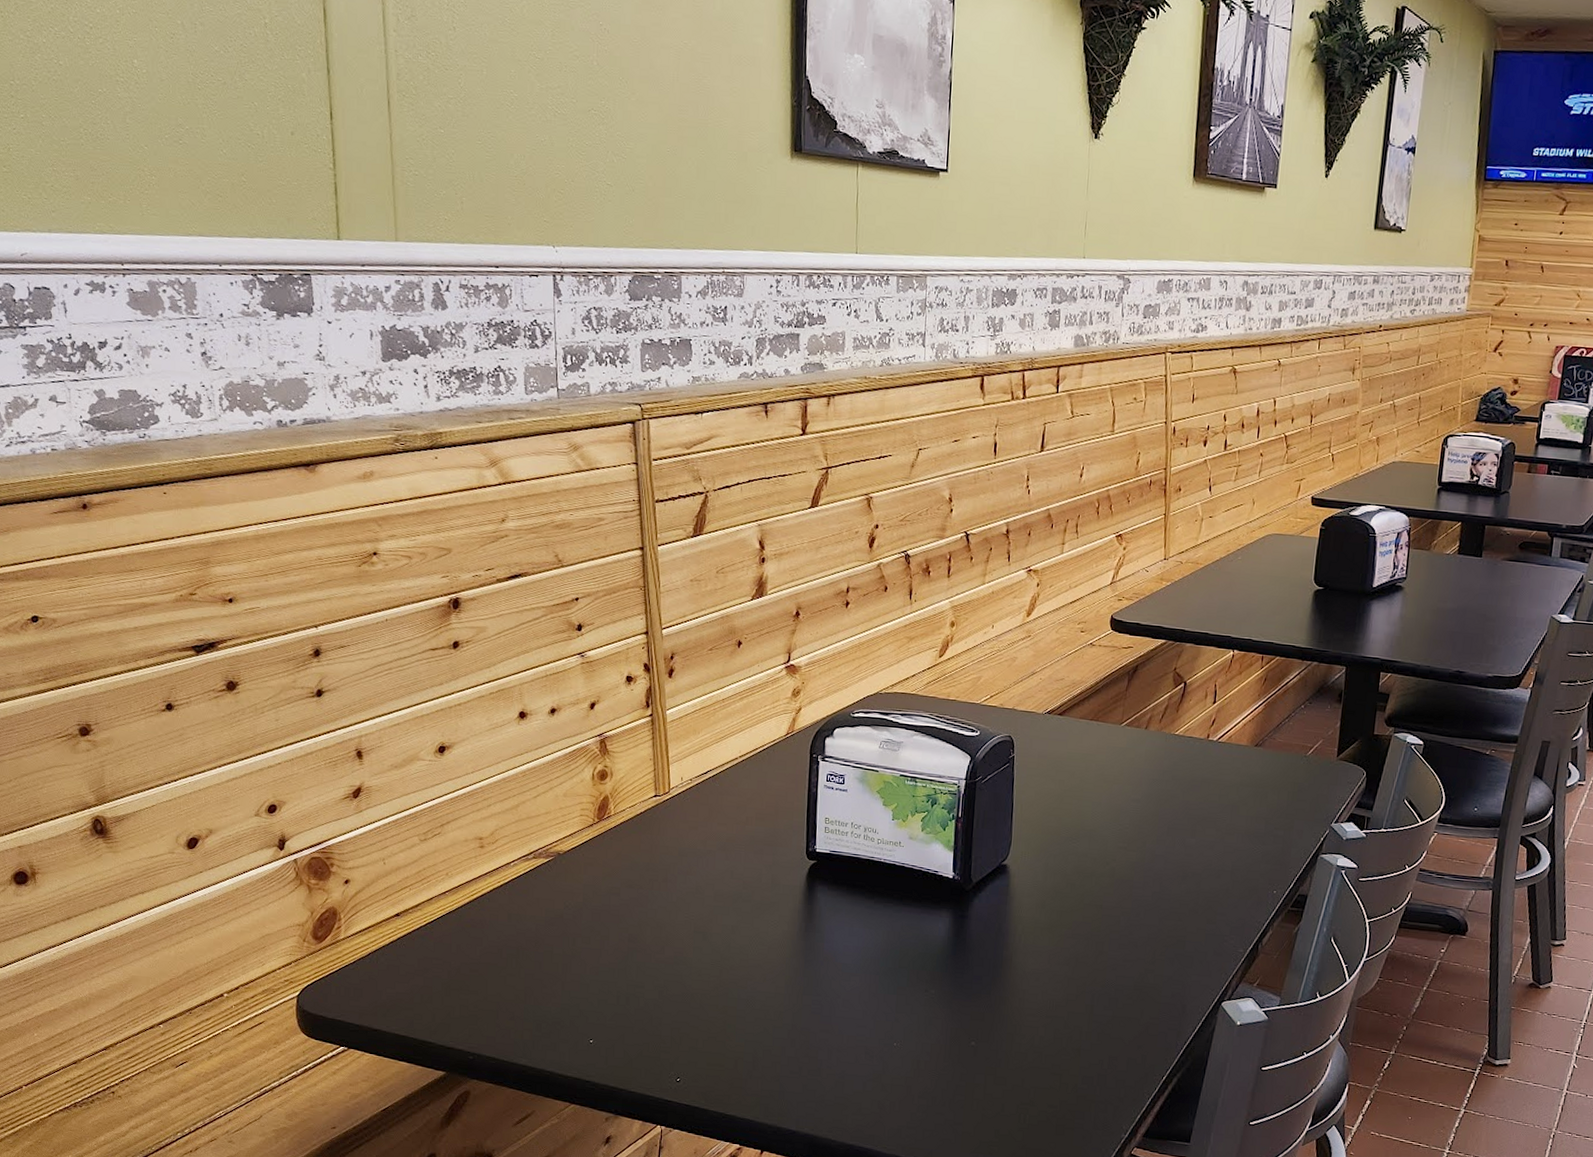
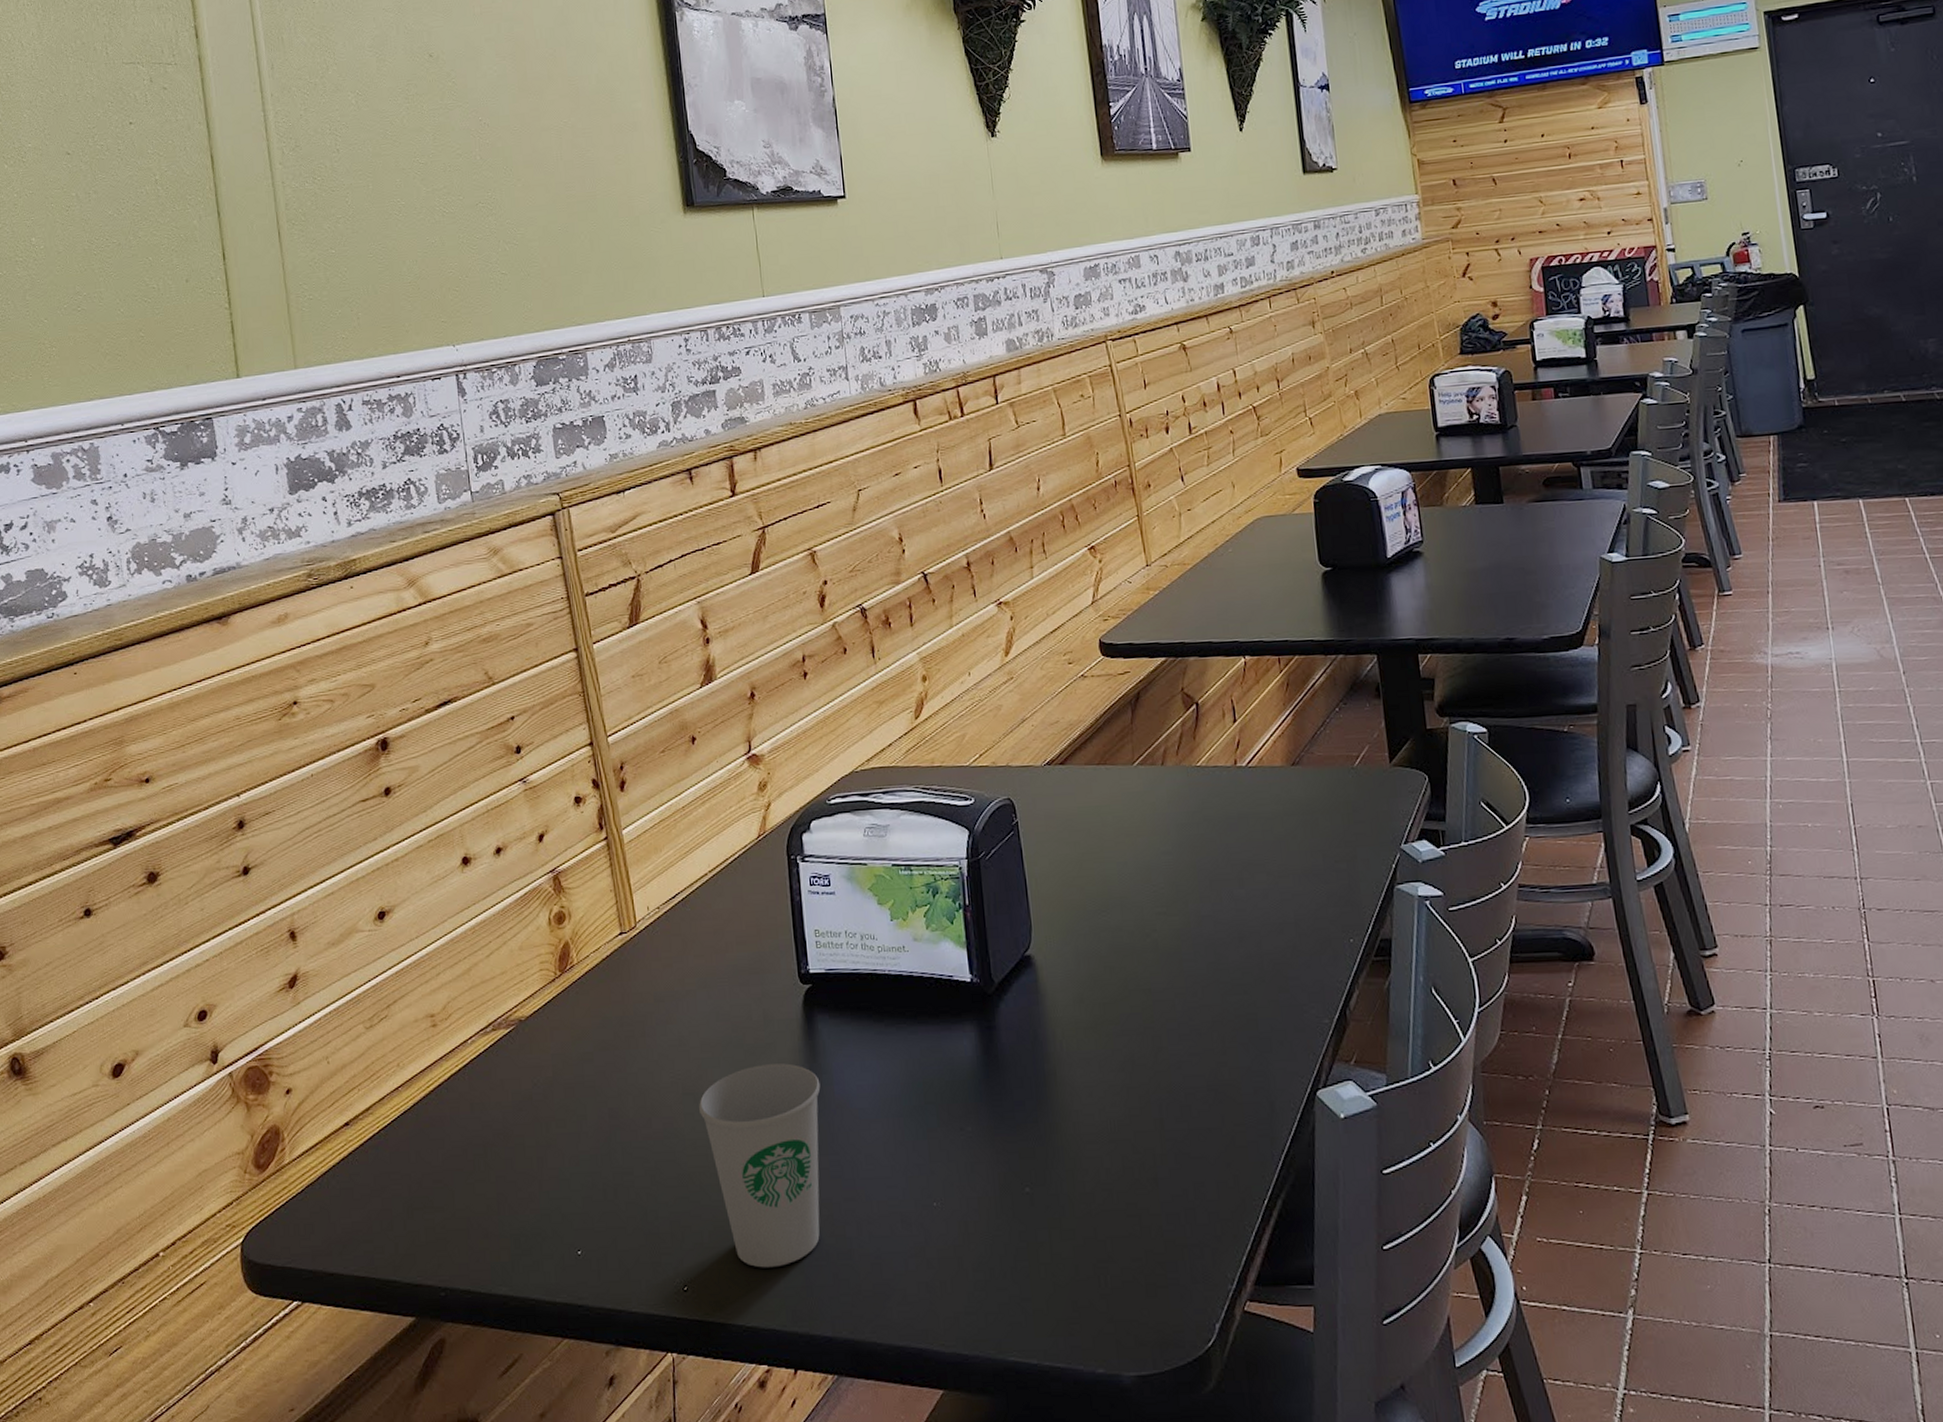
paper cup: none [707,918,813,1074] -> present [699,1063,821,1268]

